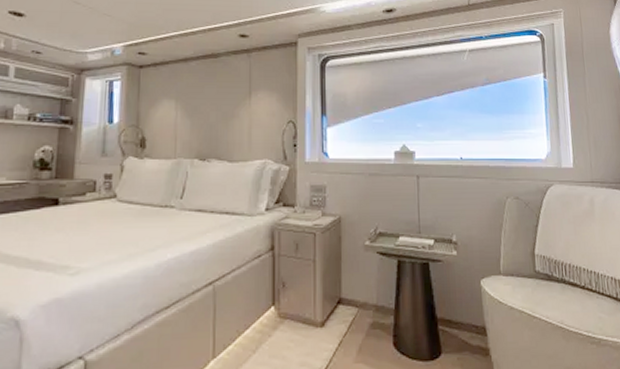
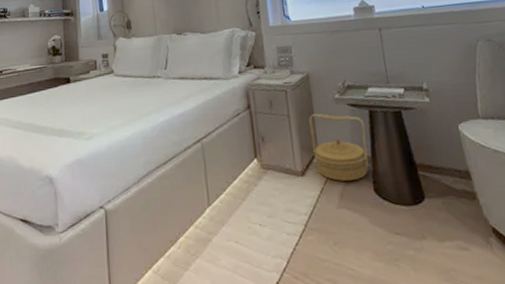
woven basket: none [336,259,392,334] -> present [309,113,369,181]

